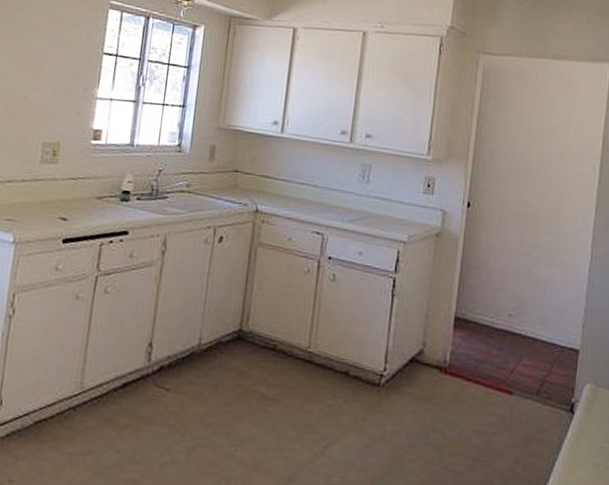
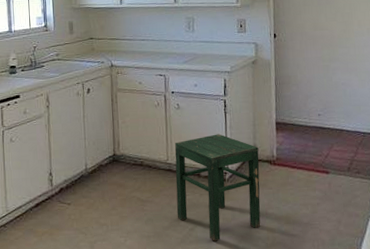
stool: none [309,321,428,468] -> present [174,134,261,242]

